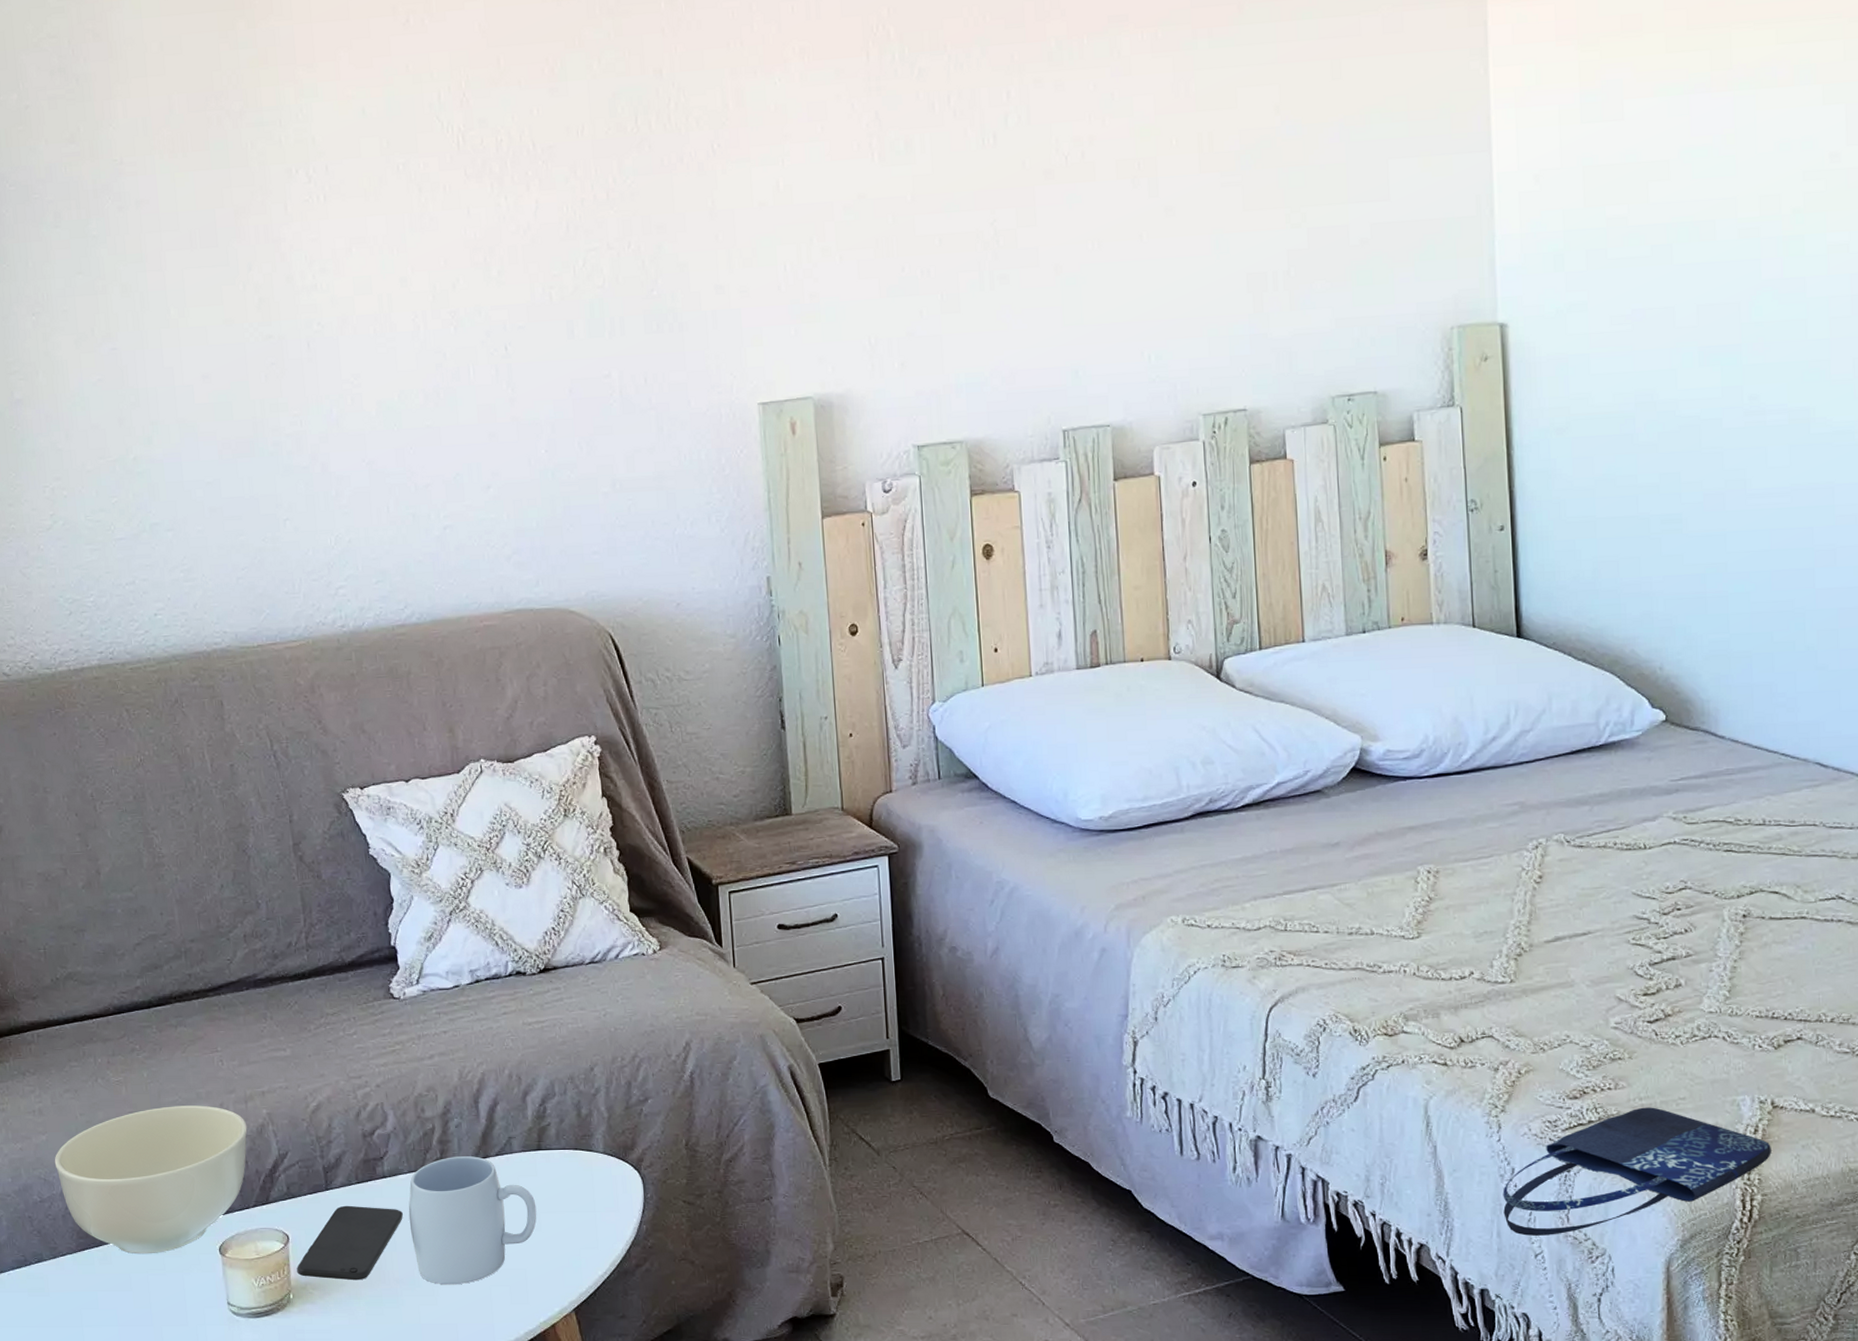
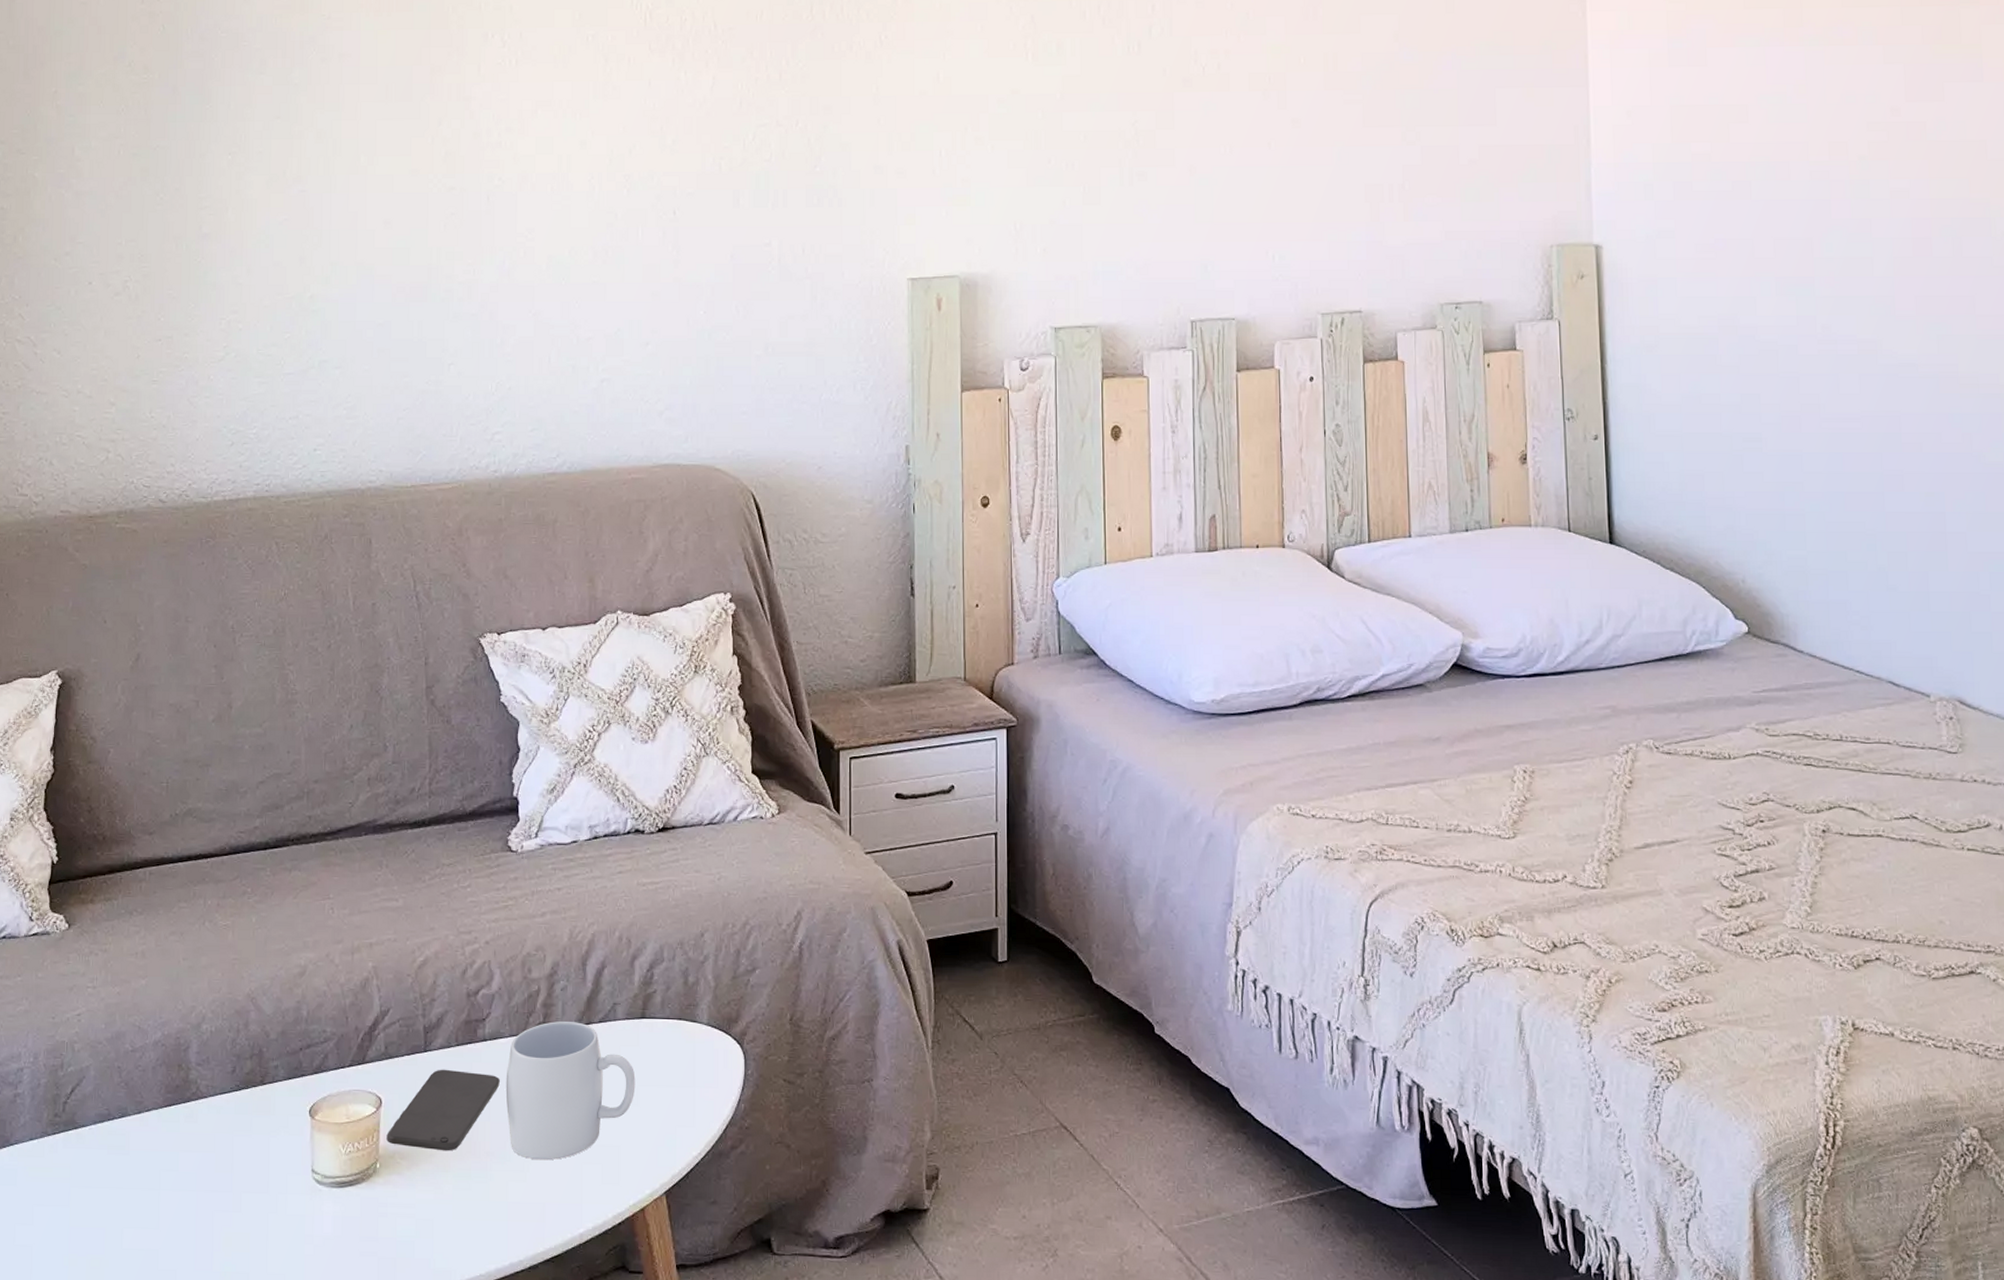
bowl: present [54,1105,248,1255] -> none [151,954,351,1113]
shopping bag: present [1503,1107,1771,1237] -> none [1593,1023,1853,1155]

